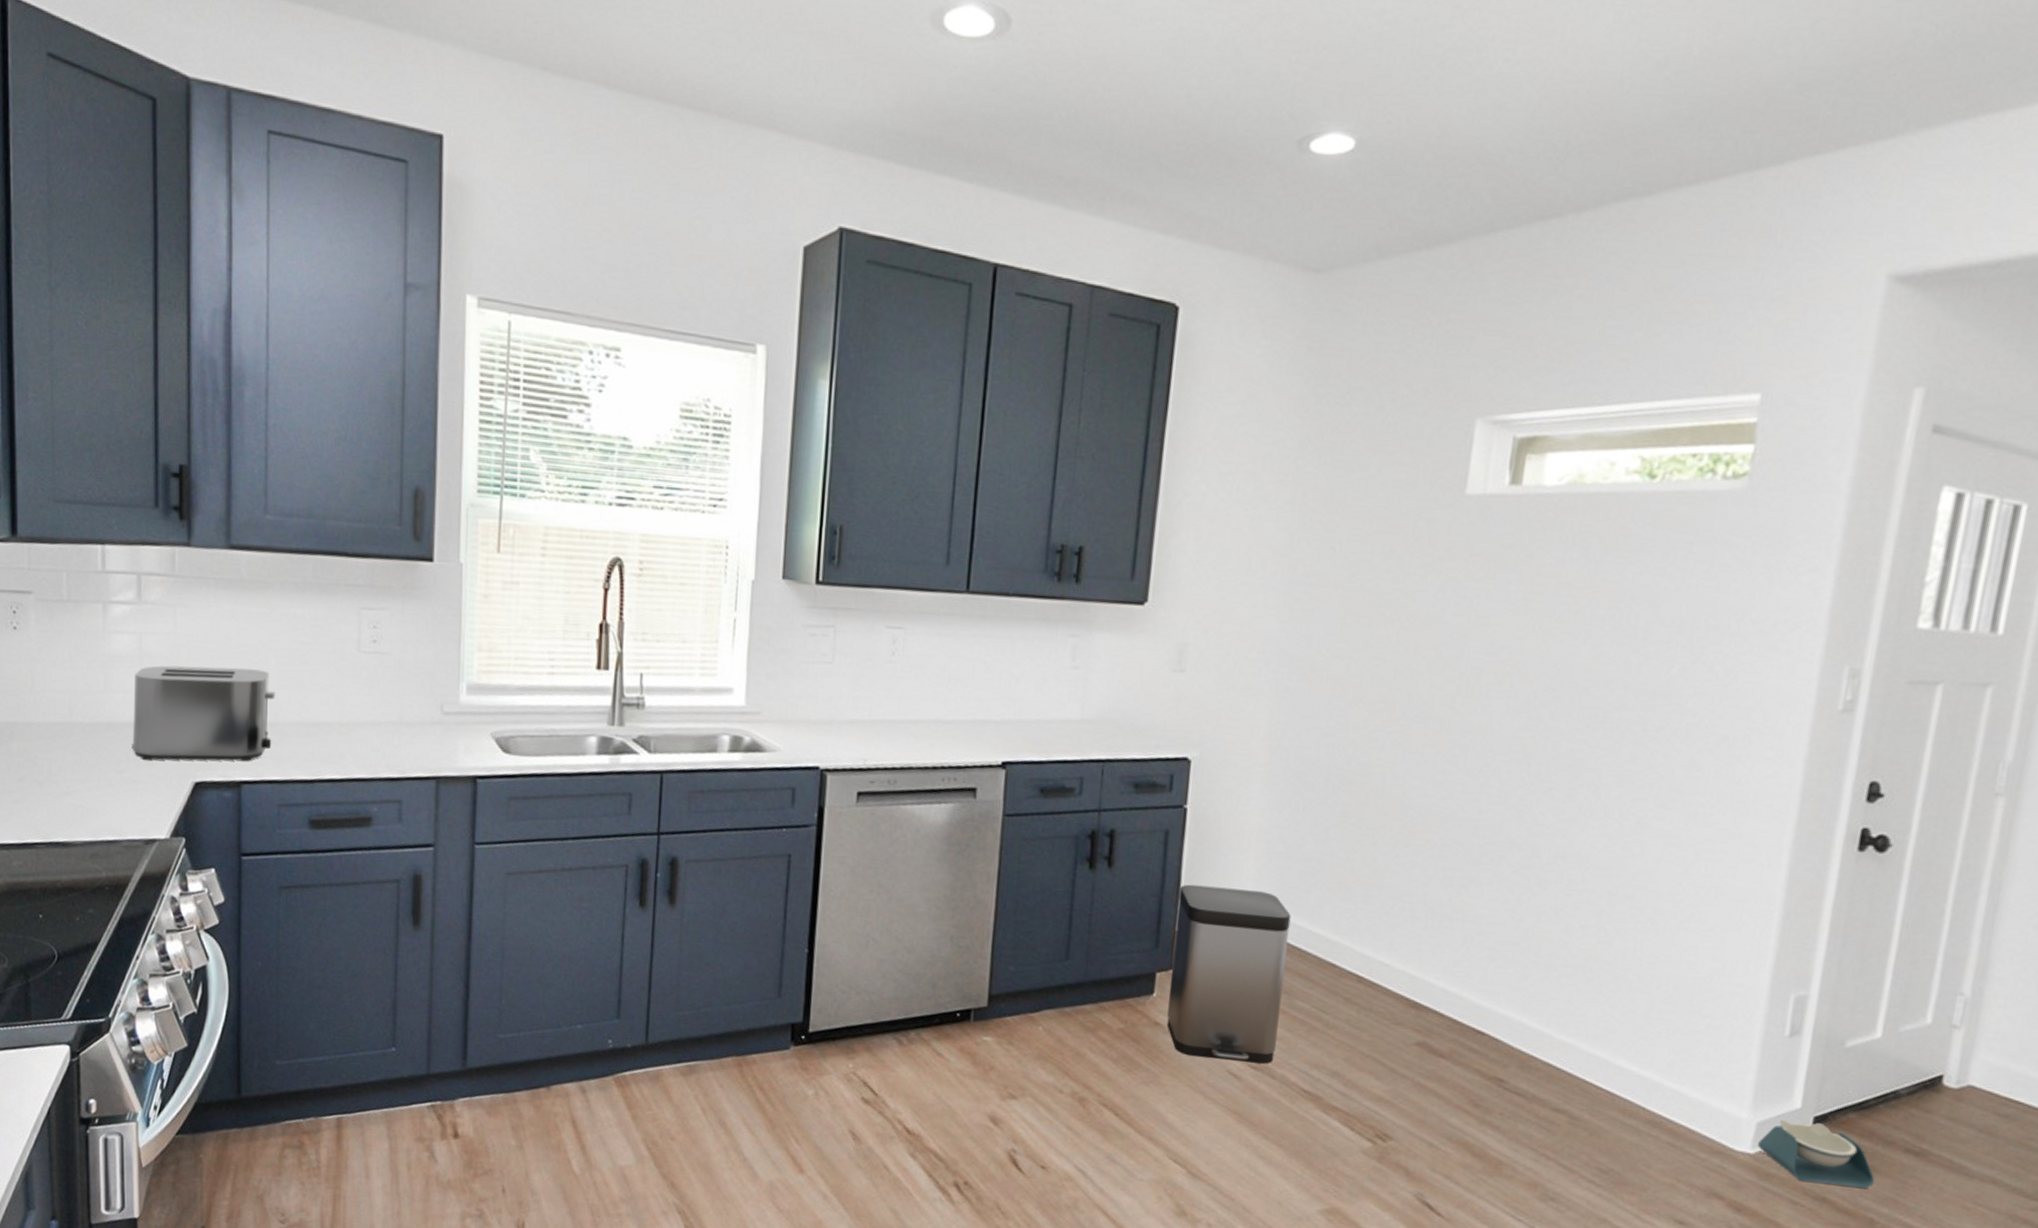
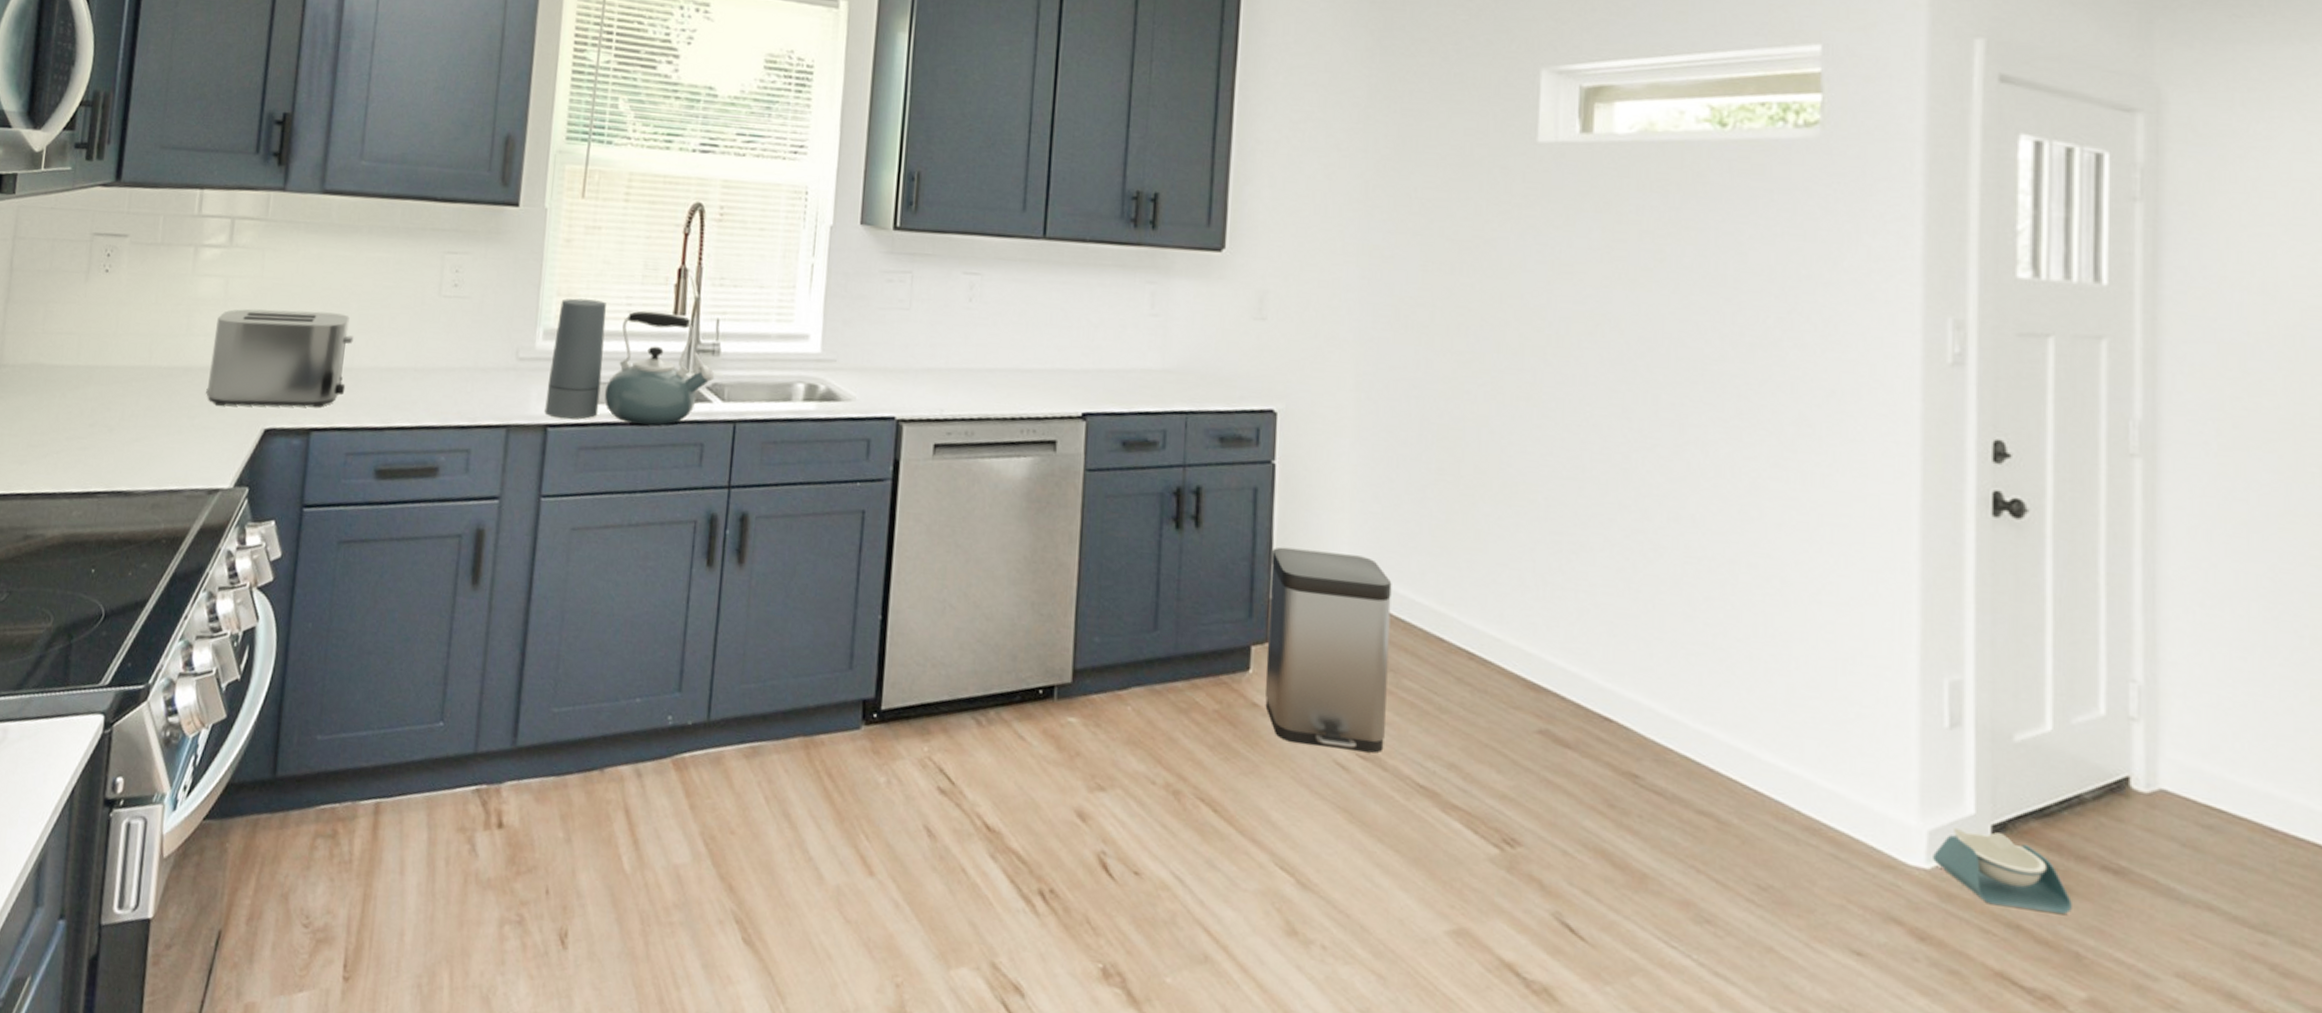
canister: none [473,653,529,771] -> present [545,298,606,419]
kettle: none [531,666,641,776] -> present [604,311,715,426]

